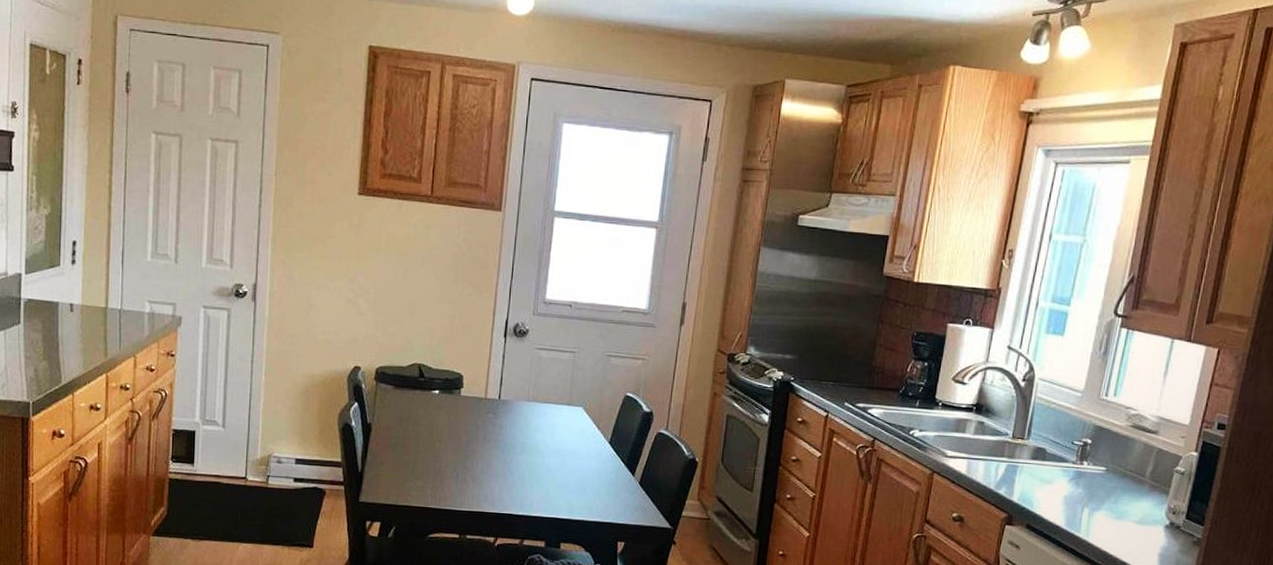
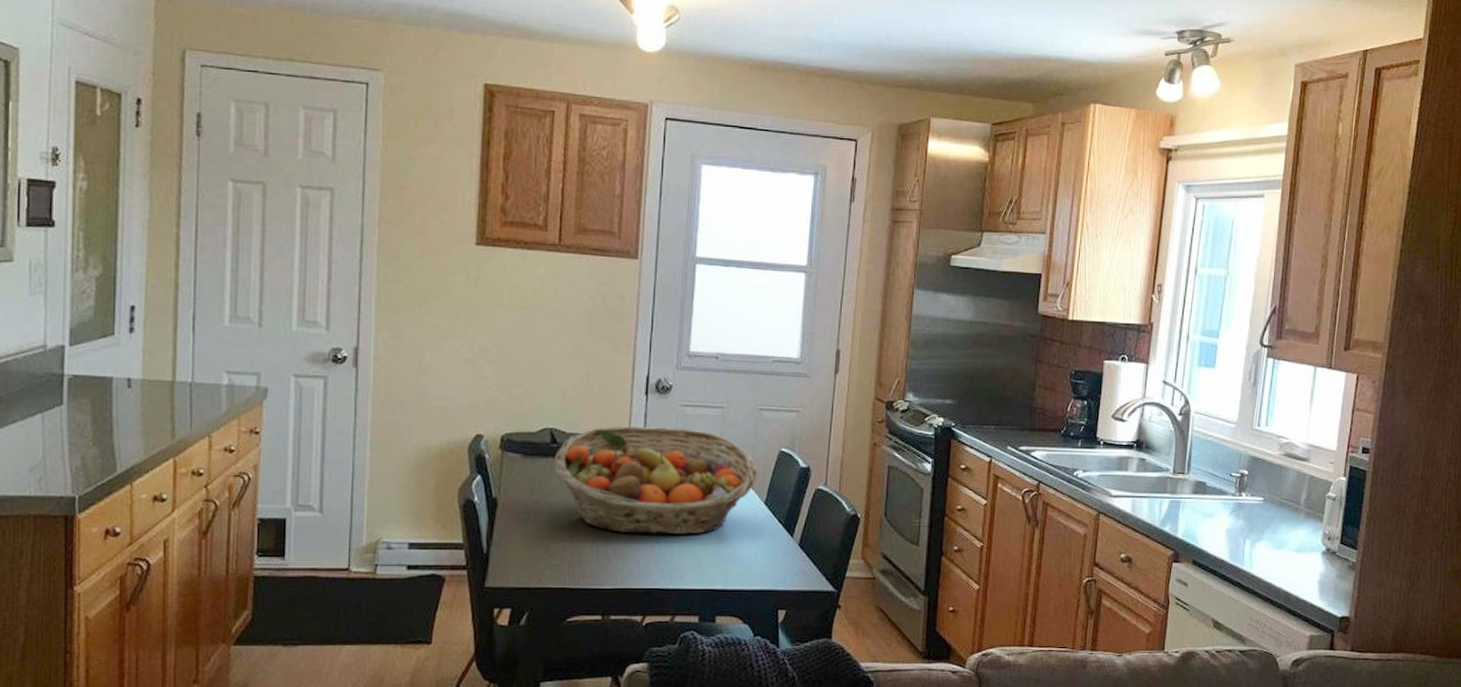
fruit basket: none [421,365,604,468] -> present [554,427,758,535]

